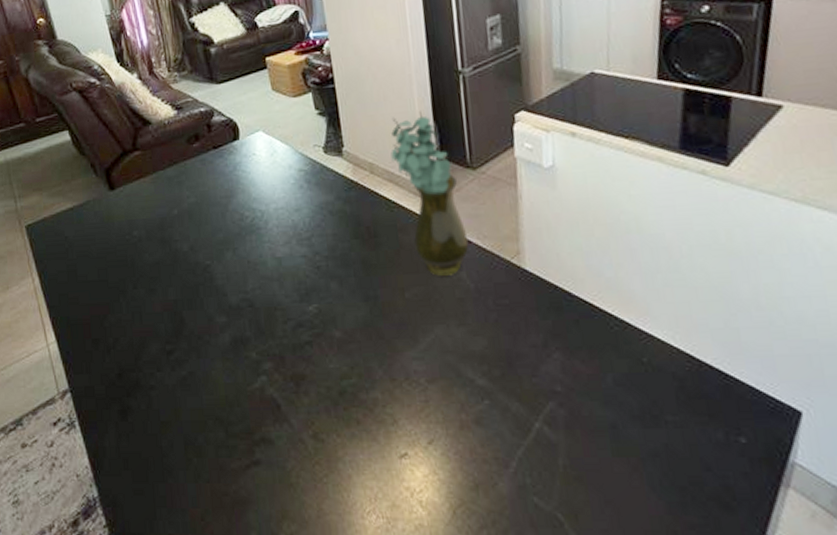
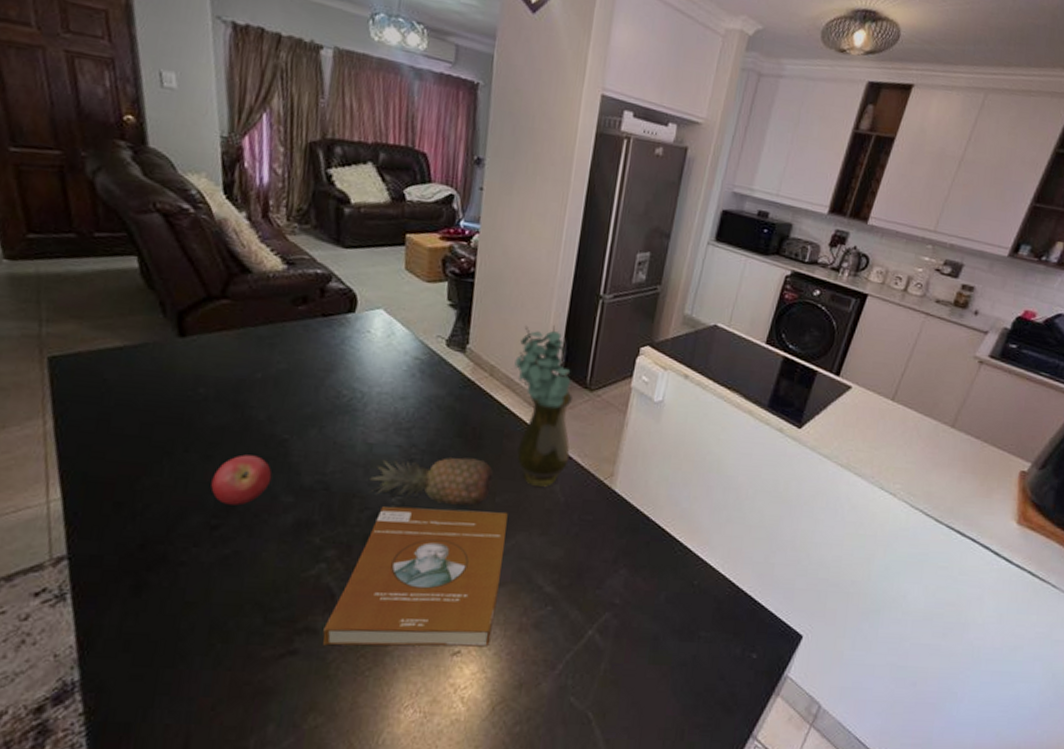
fruit: none [159,283,205,331] -> present [211,454,272,506]
book: none [277,308,434,455] -> present [323,506,508,647]
fruit: none [286,257,399,306] -> present [370,457,493,506]

